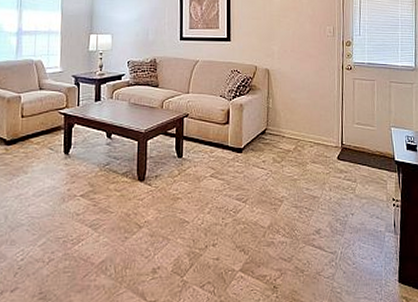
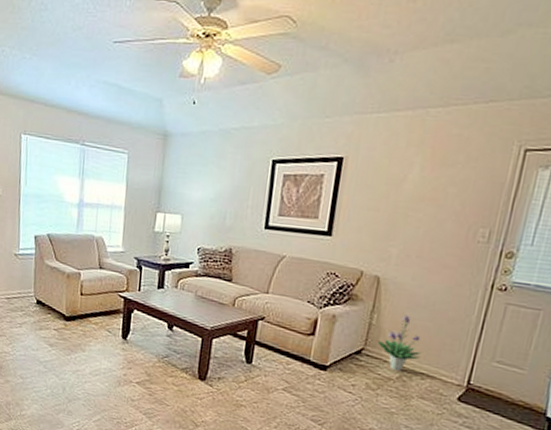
potted plant: none [275,96,307,143] -> present [377,314,422,371]

